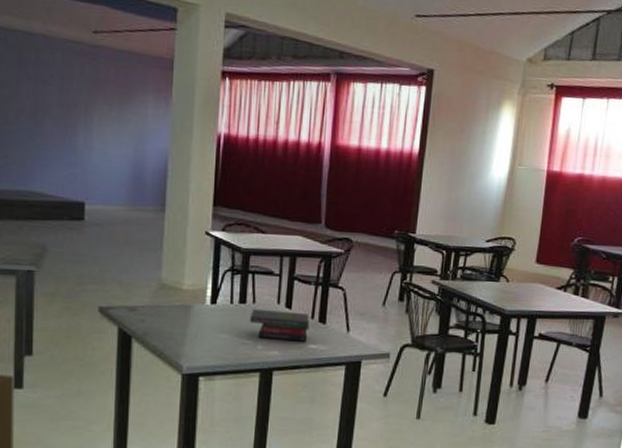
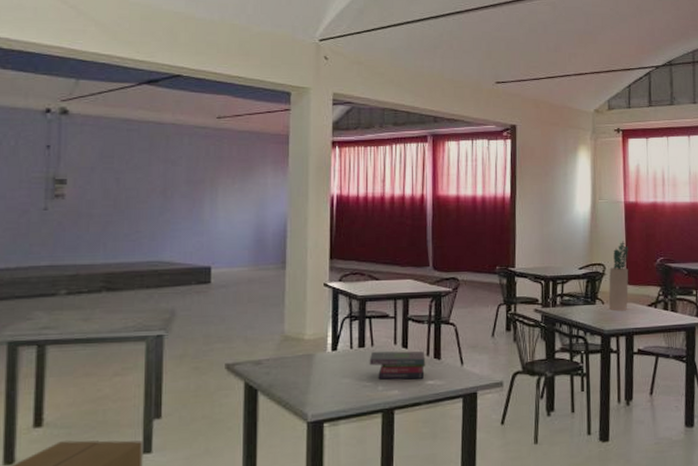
vase: none [513,214,545,292] -> present [608,241,629,311]

